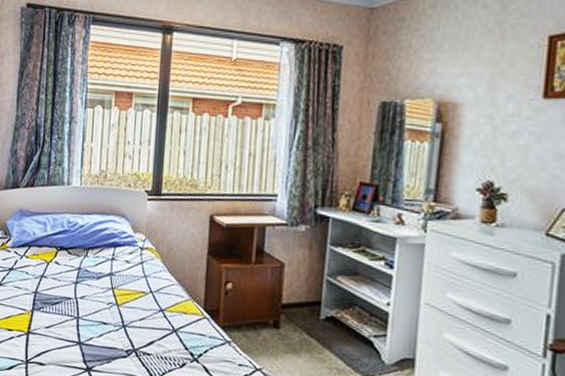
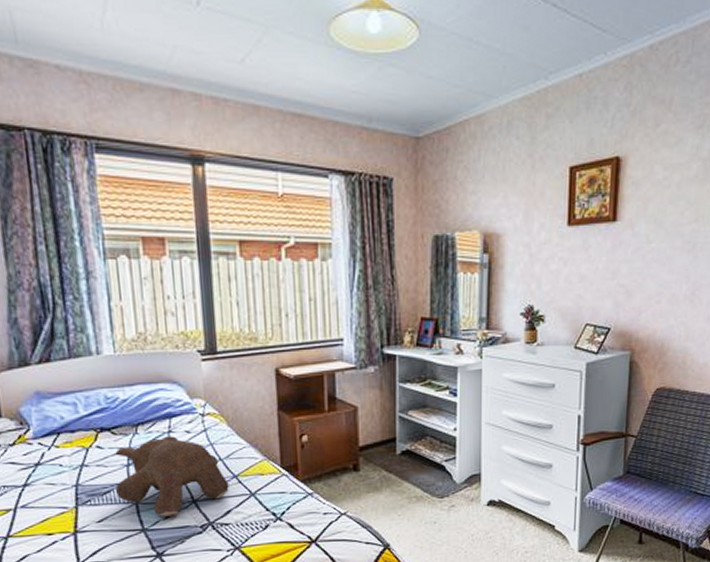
teddy bear: none [64,262,155,336] -> present [115,436,229,517]

